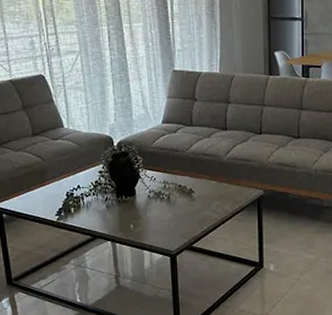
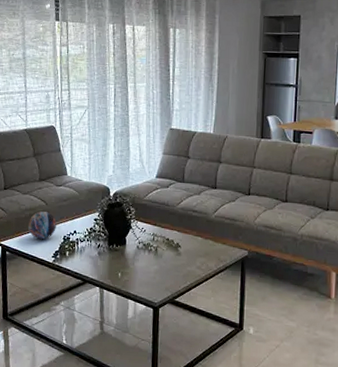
decorative orb: none [24,168,57,199] -> present [27,211,57,240]

